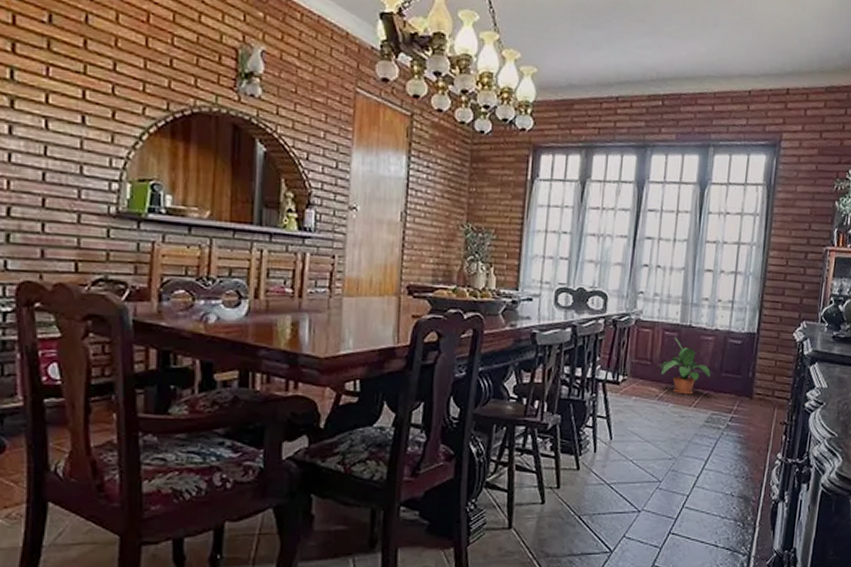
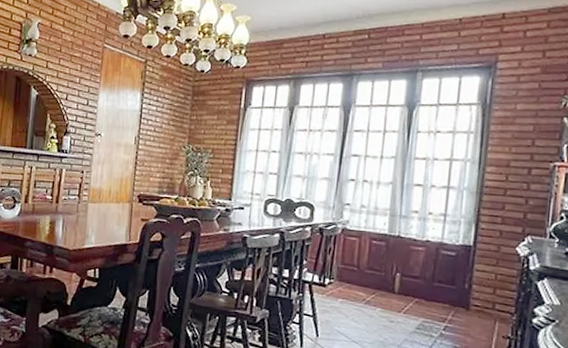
potted plant: present [659,337,711,395] -> none [366,246,422,301]

